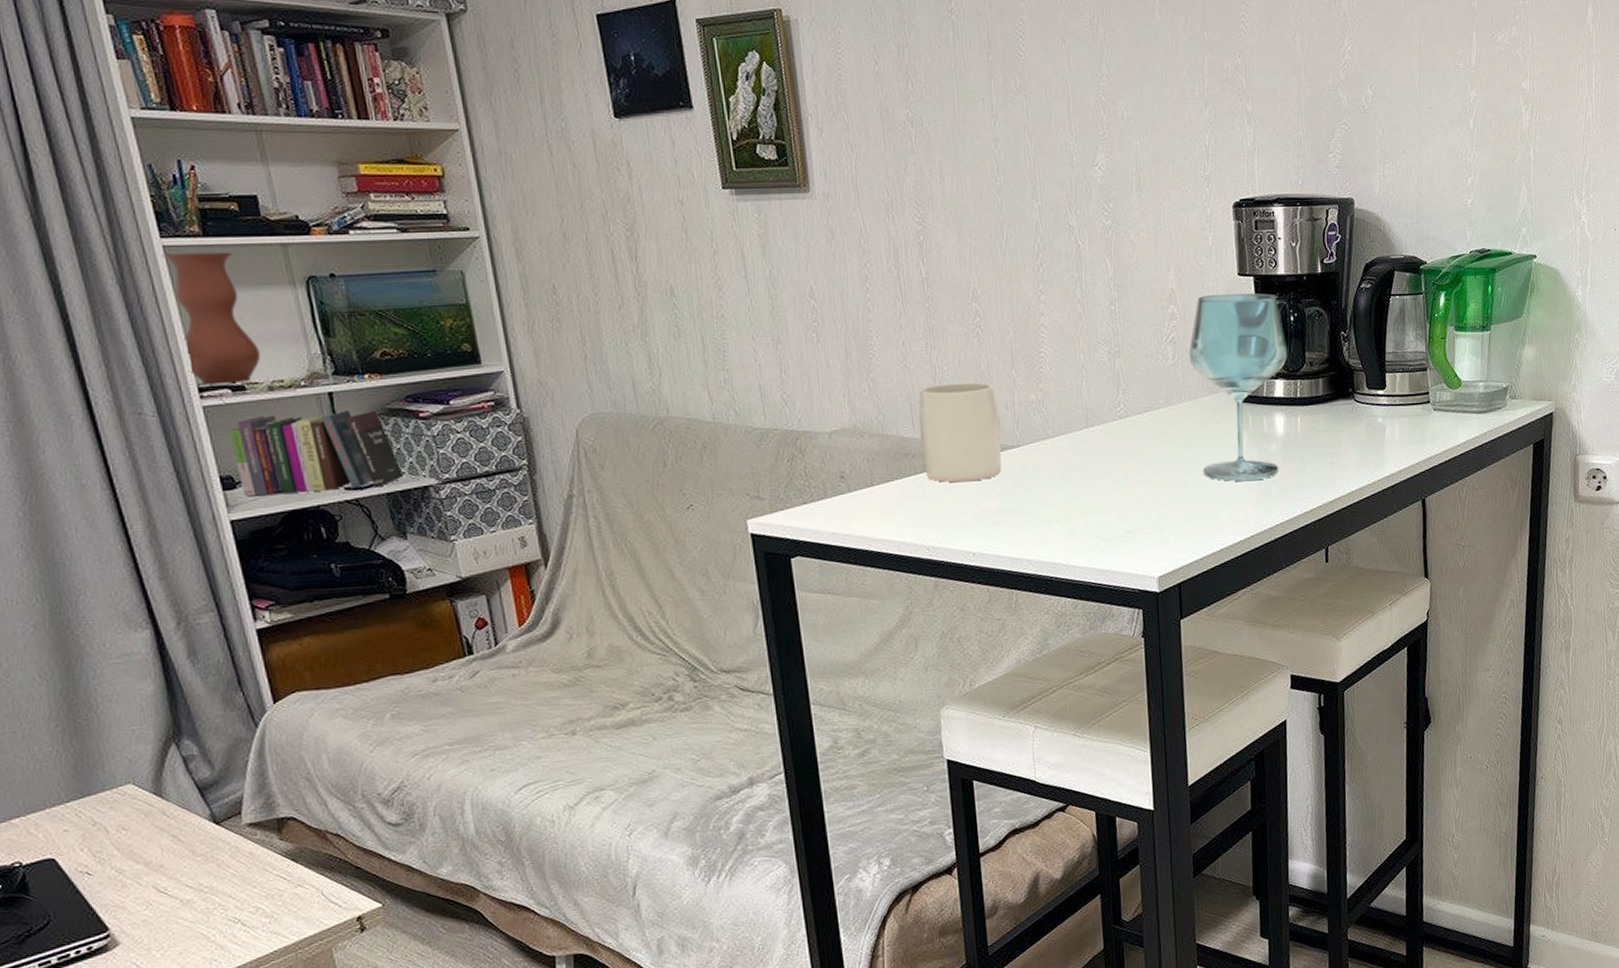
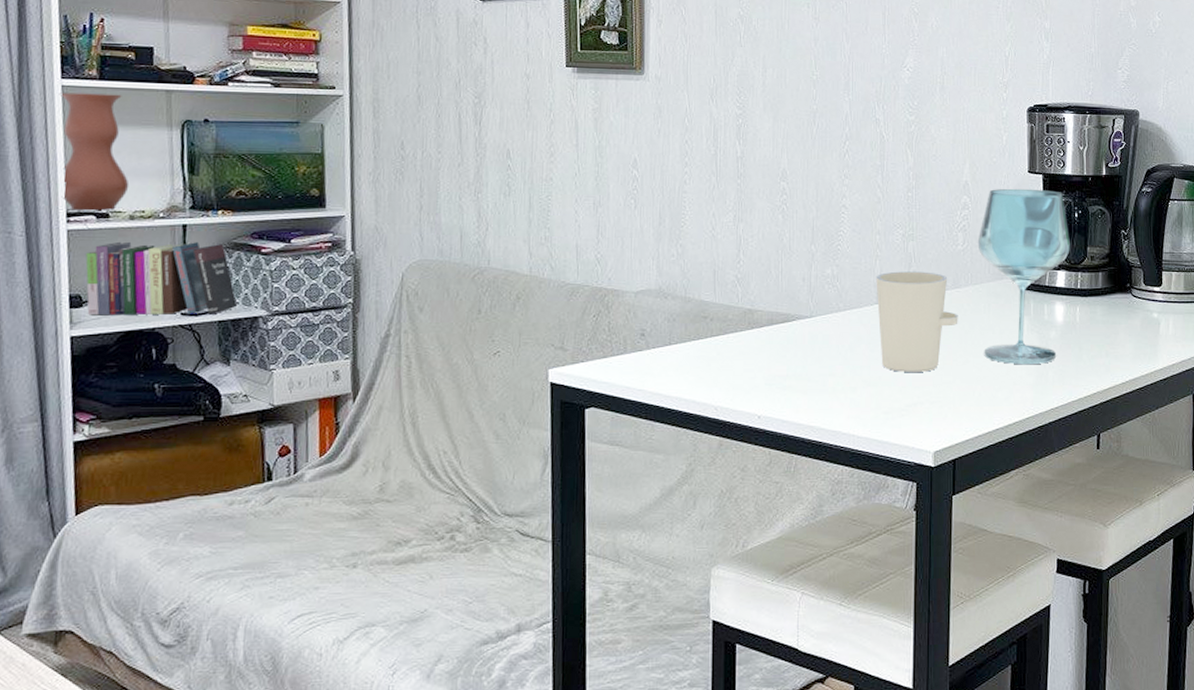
mug: present [918,382,1002,483] -> none [720,254,797,347]
cup: none [1083,390,1174,498] -> present [876,271,958,372]

